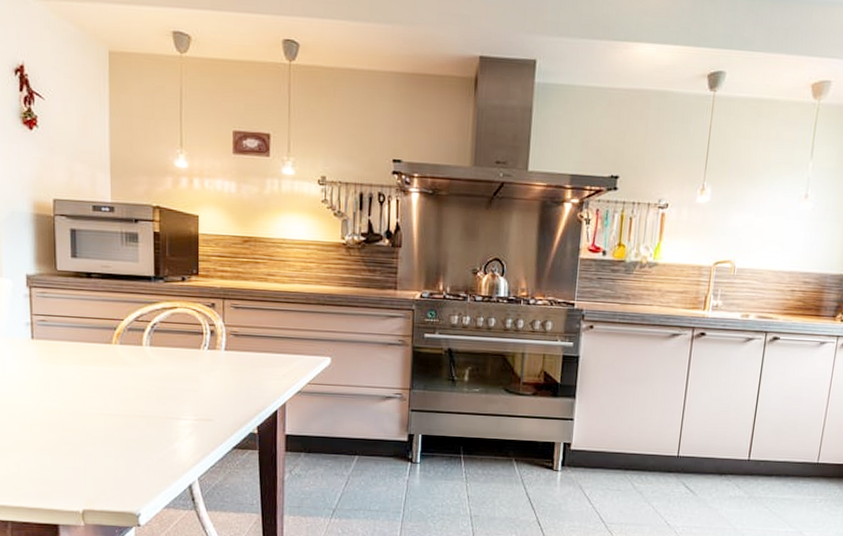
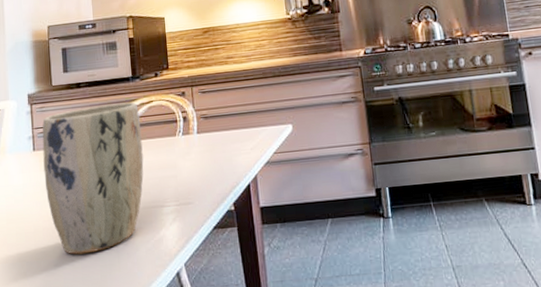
plant pot: none [42,301,161,454] -> present [42,102,144,255]

